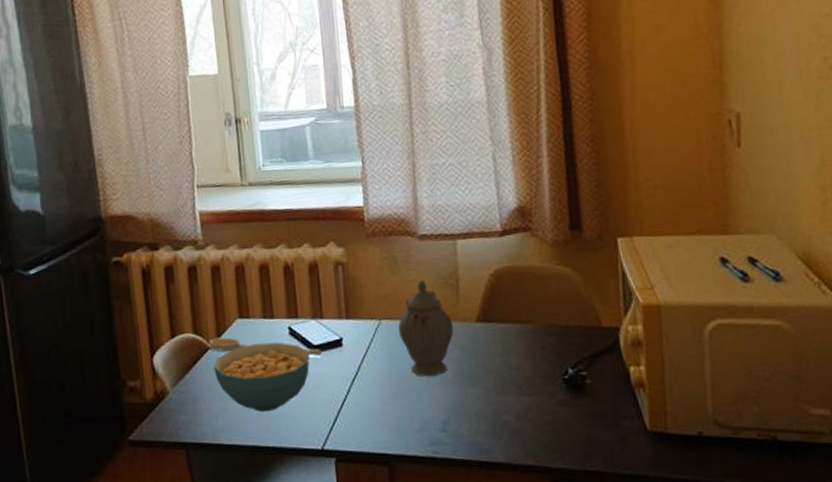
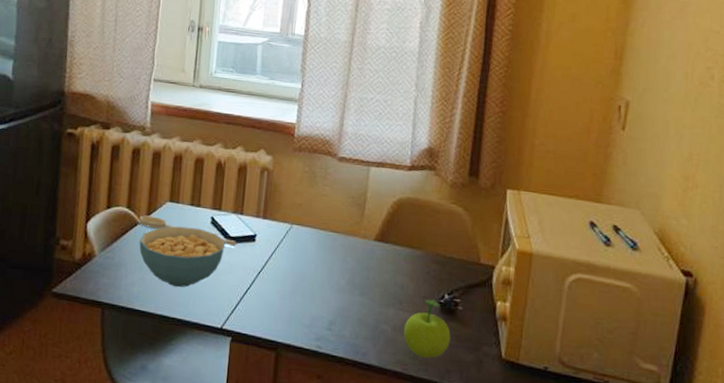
teapot: present [398,280,454,377] -> none [305,196,355,282]
fruit: none [528,377,584,445] -> present [403,299,451,358]

